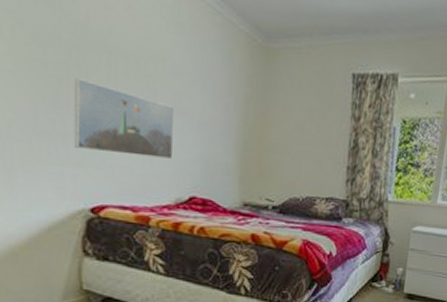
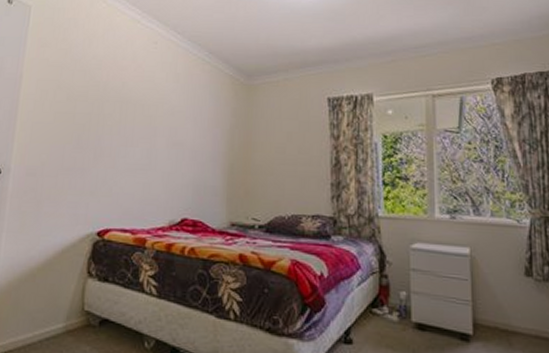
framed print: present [73,78,175,159] -> none [88,124,171,185]

